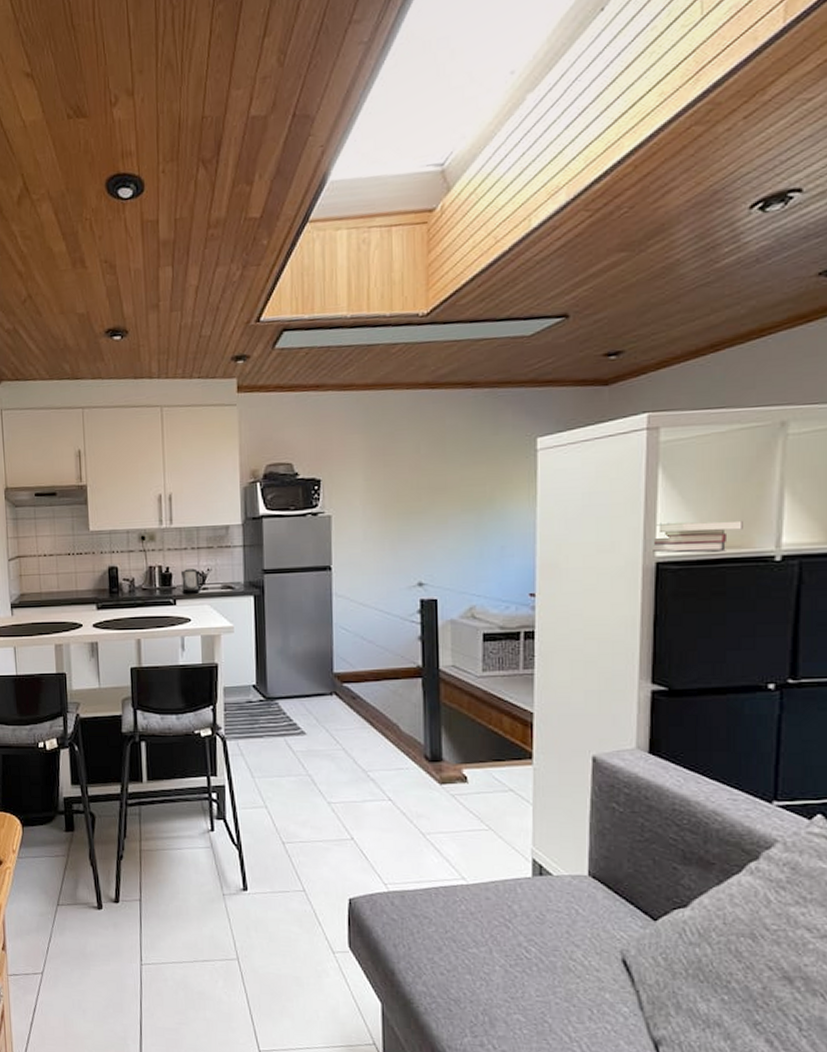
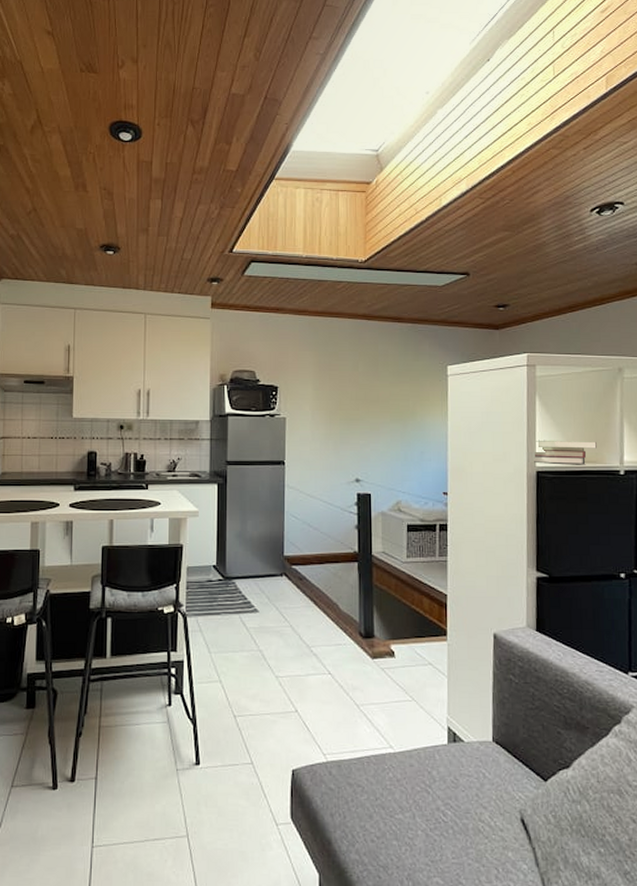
kettle: present [181,568,205,595] -> none [154,457,176,481]

